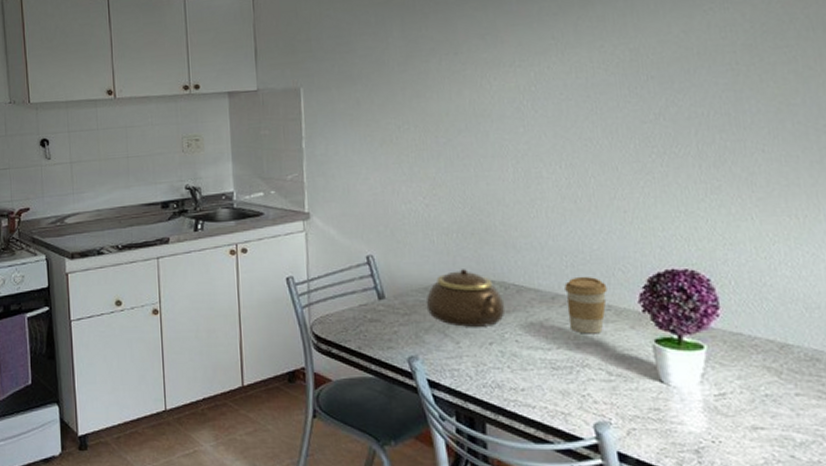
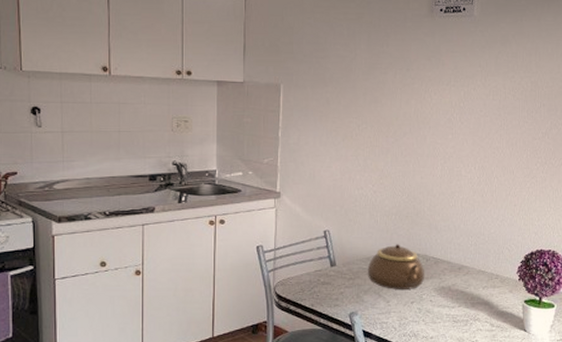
coffee cup: present [564,276,607,334] -> none [468,252,497,296]

